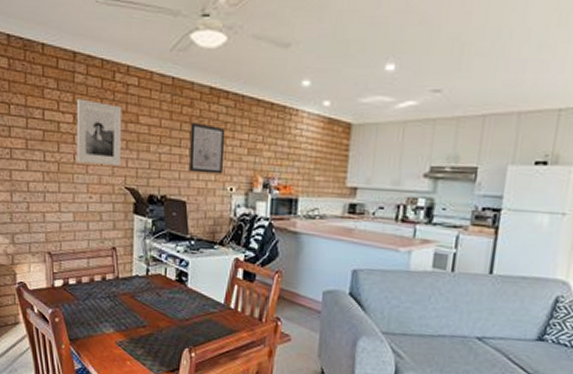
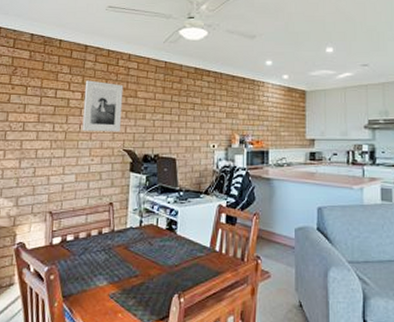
wall art: present [189,123,226,174] -> none [179,95,208,134]

